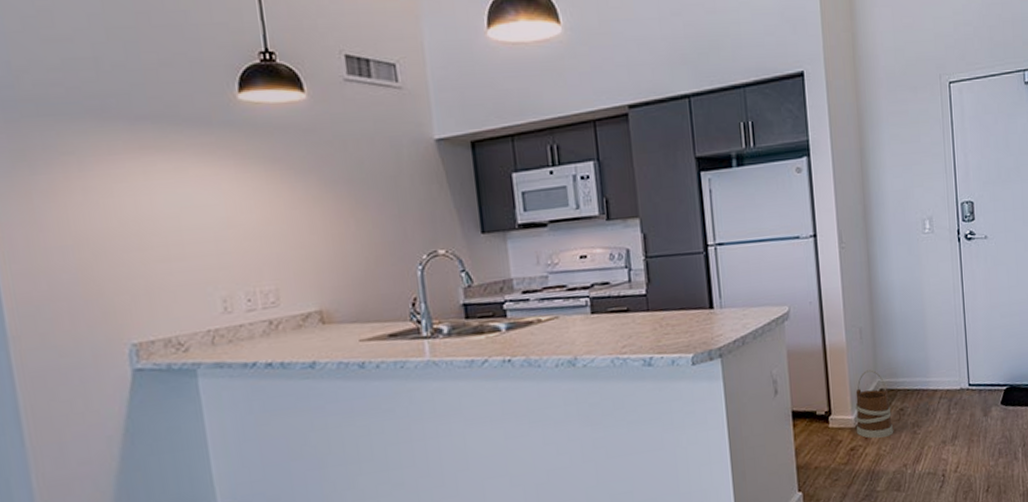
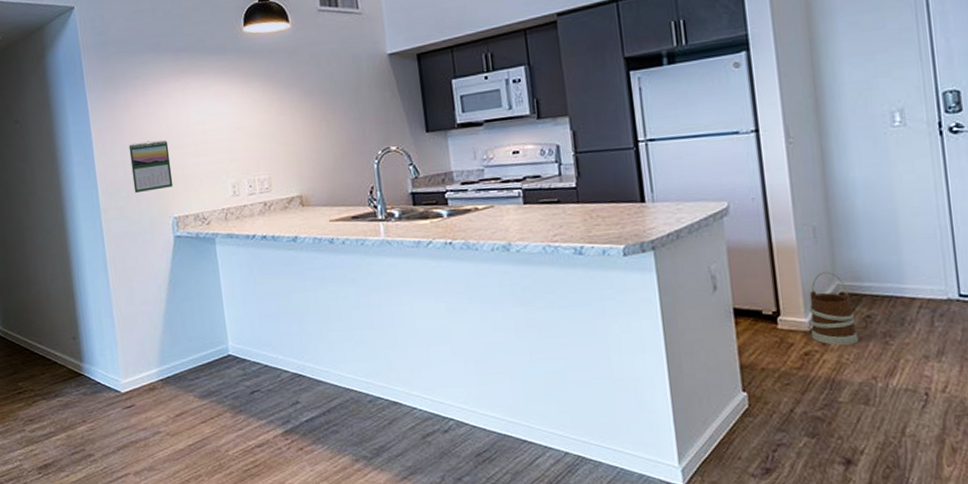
calendar: none [56,240,131,314] -> present [129,140,173,194]

